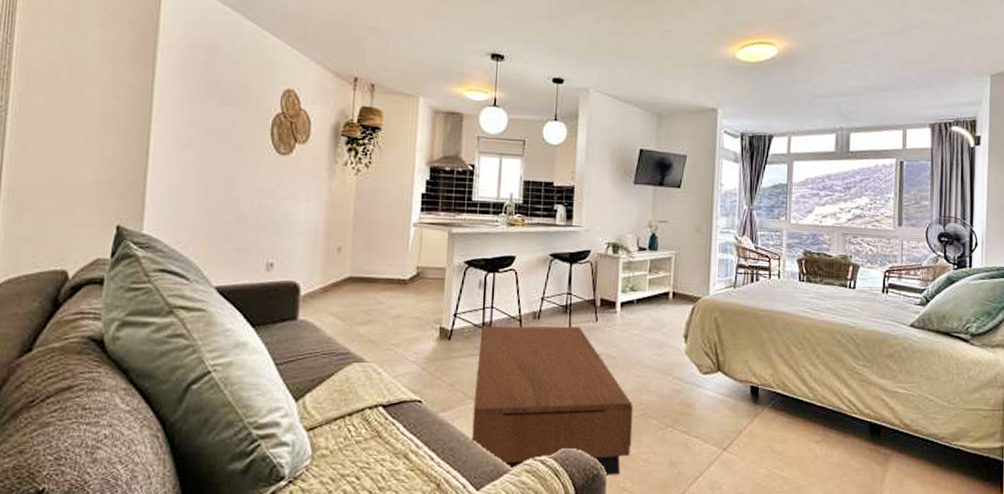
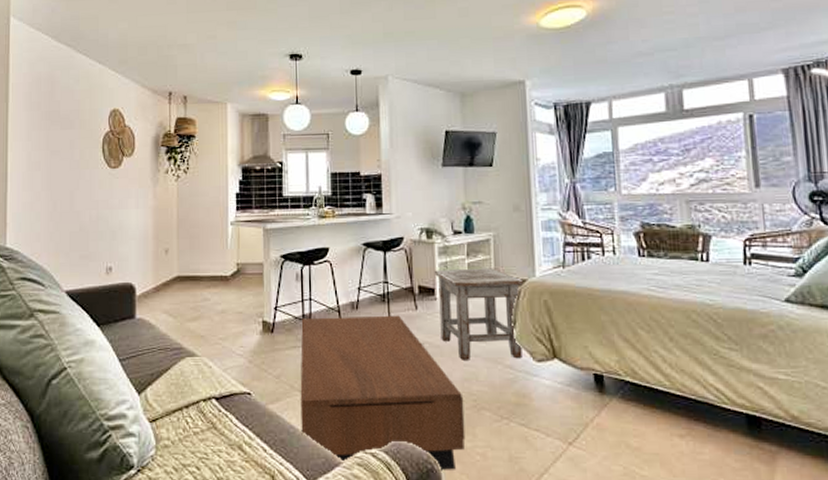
stool: none [616,284,698,372] -> present [434,268,524,360]

